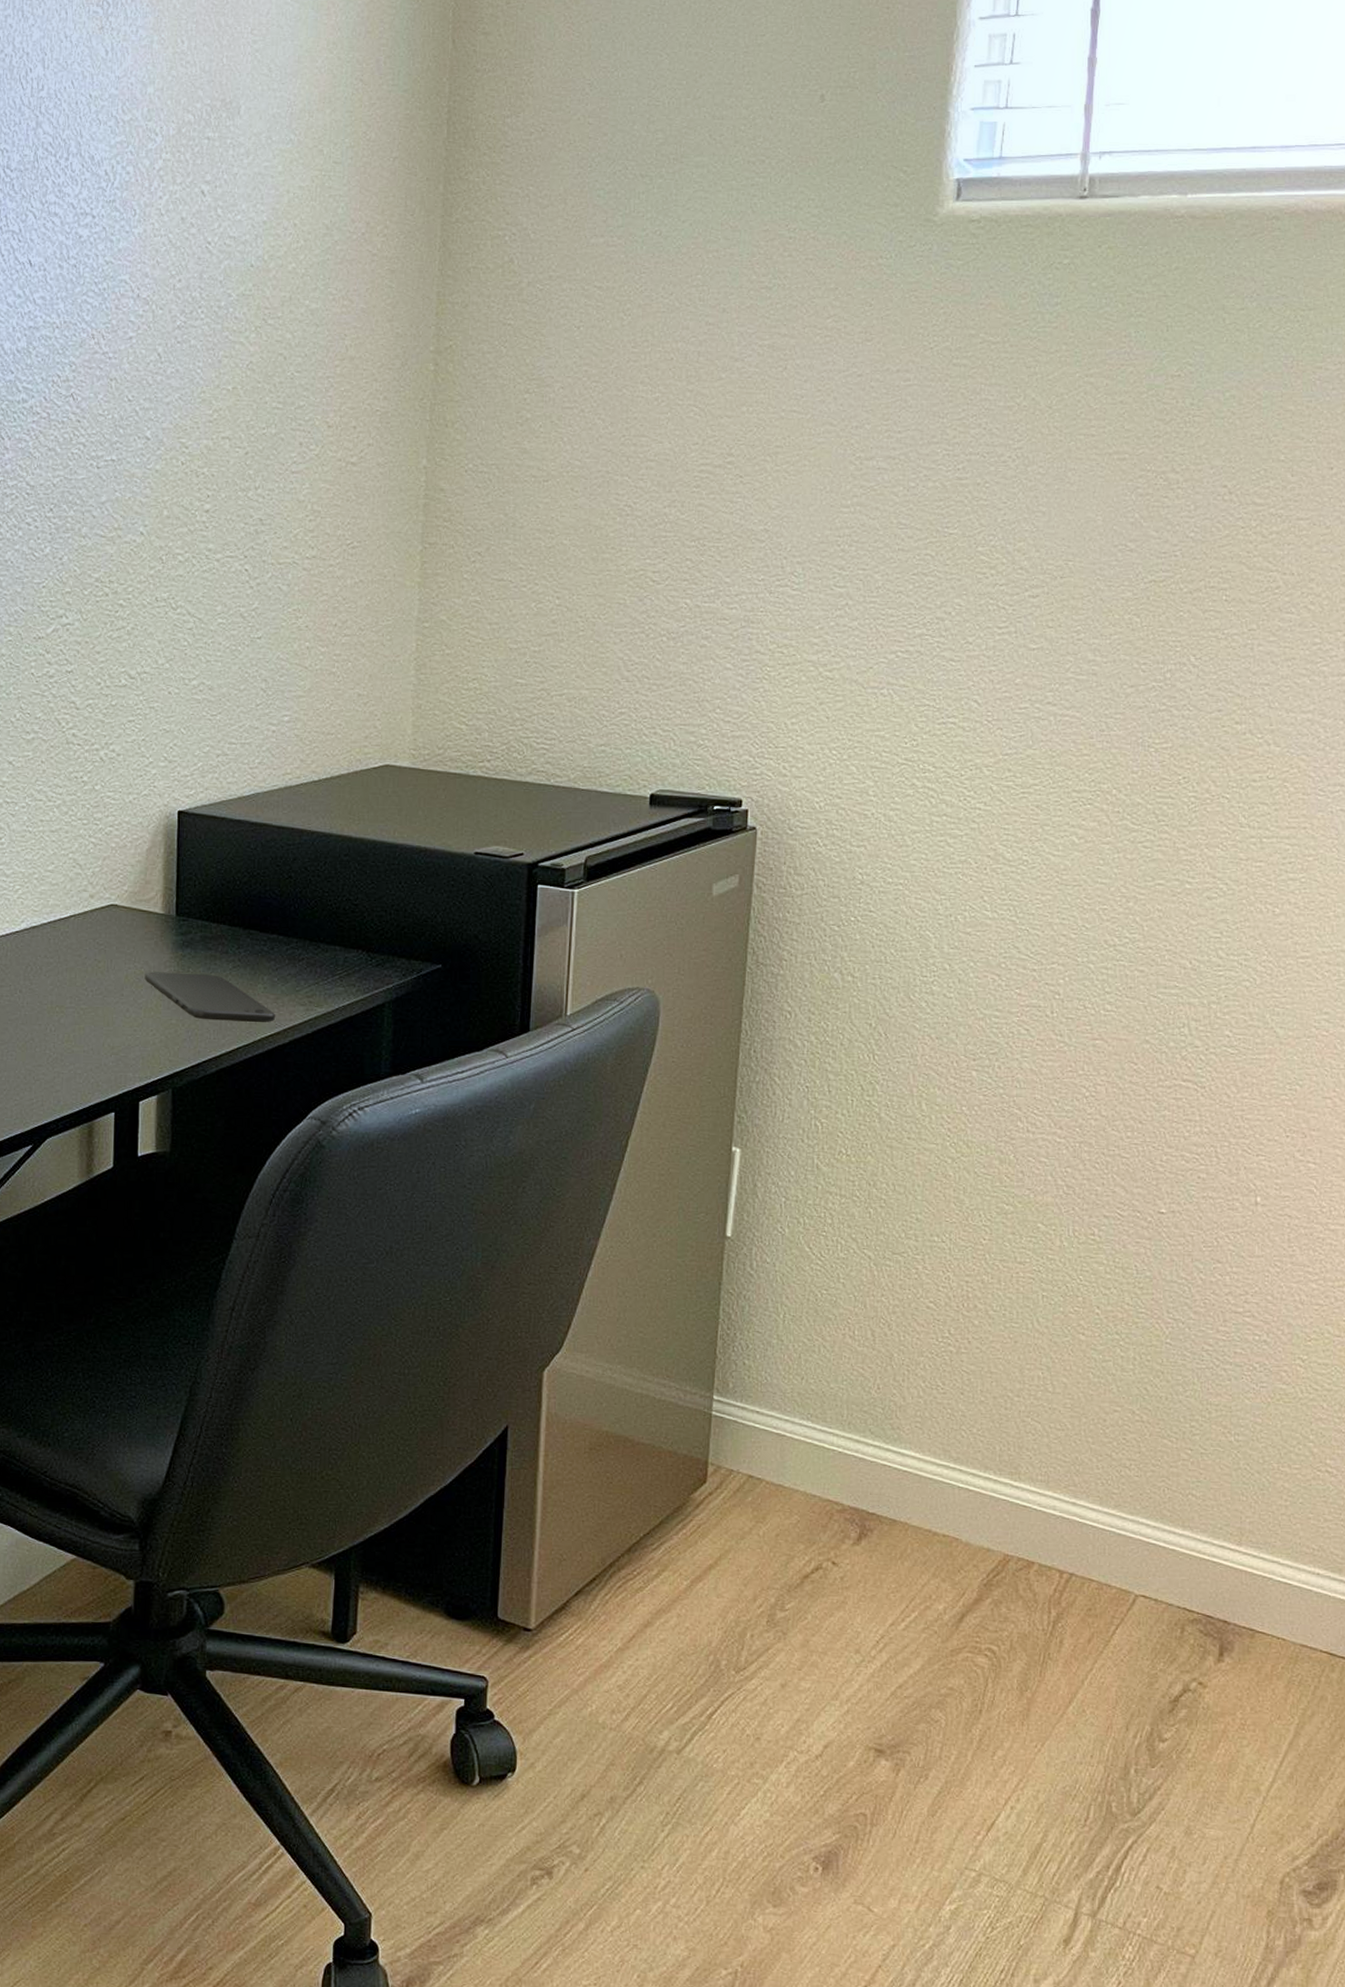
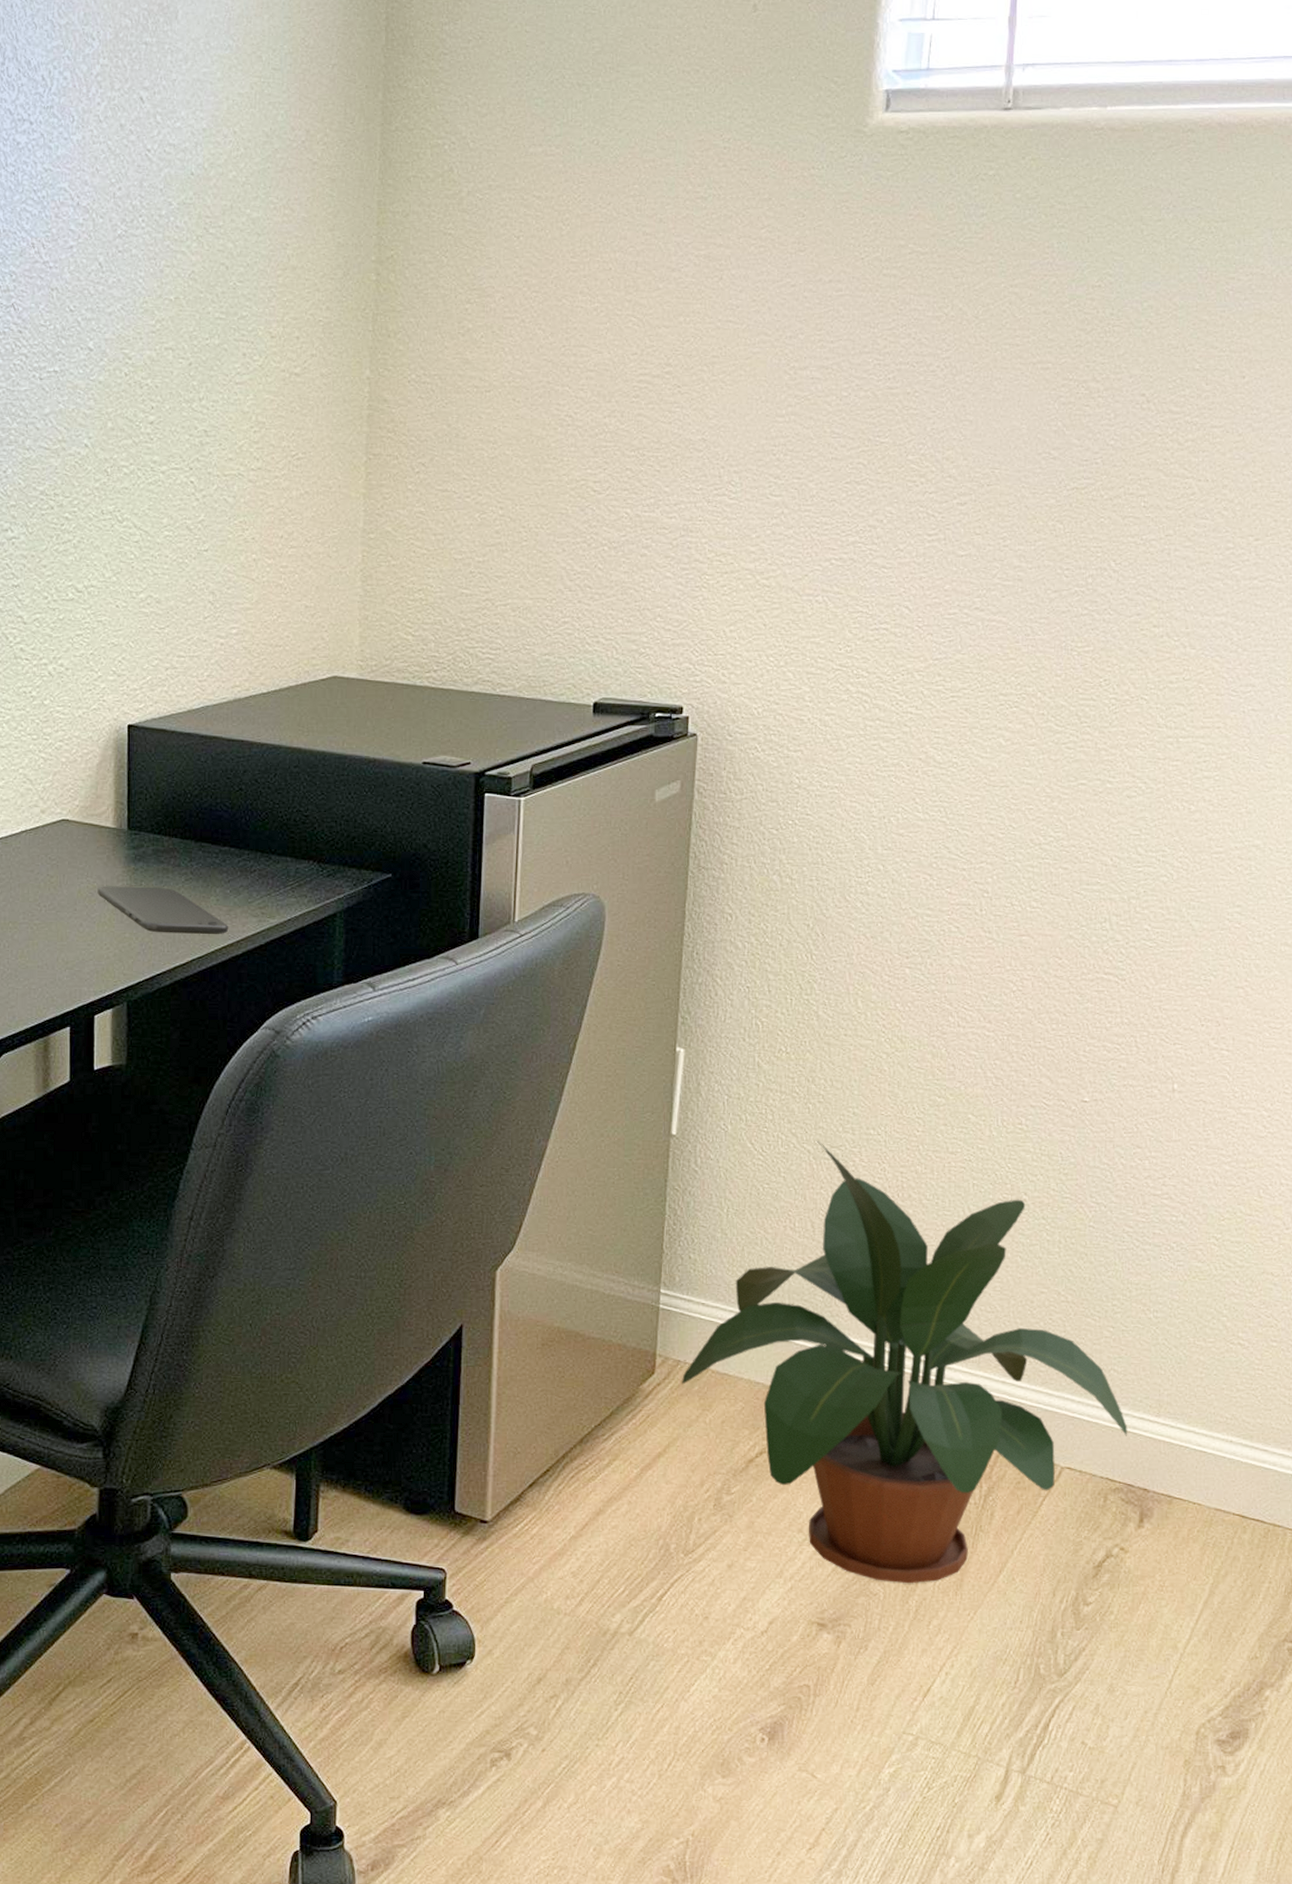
potted plant: none [735,1246,1207,1712] -> present [682,1140,1128,1584]

